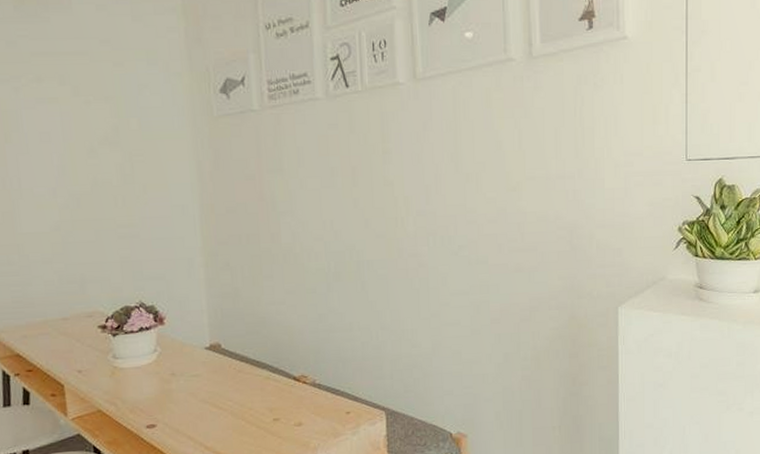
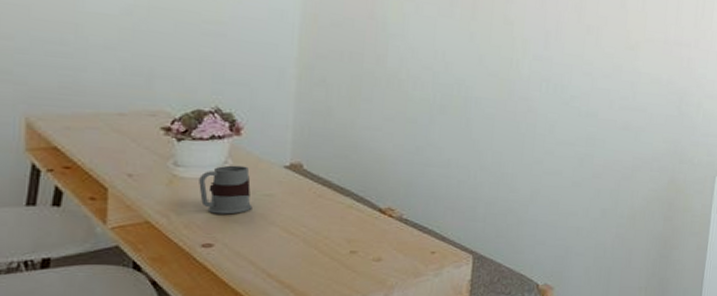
mug: none [135,351,184,398] -> present [199,165,253,215]

